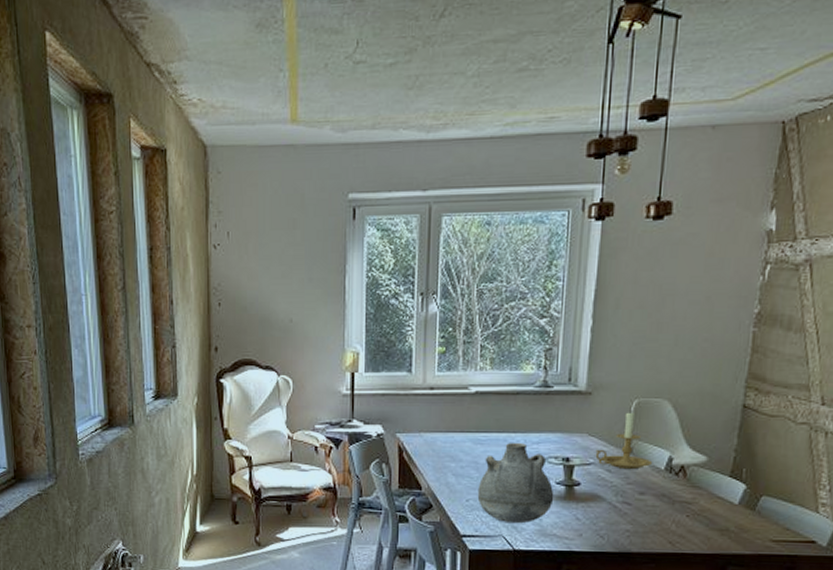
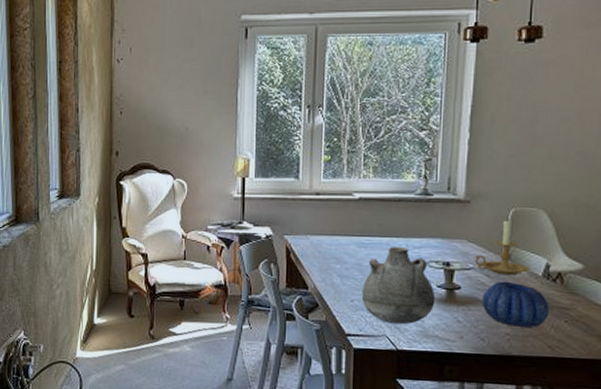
decorative bowl: none [602,476,671,523] -> present [482,281,549,327]

